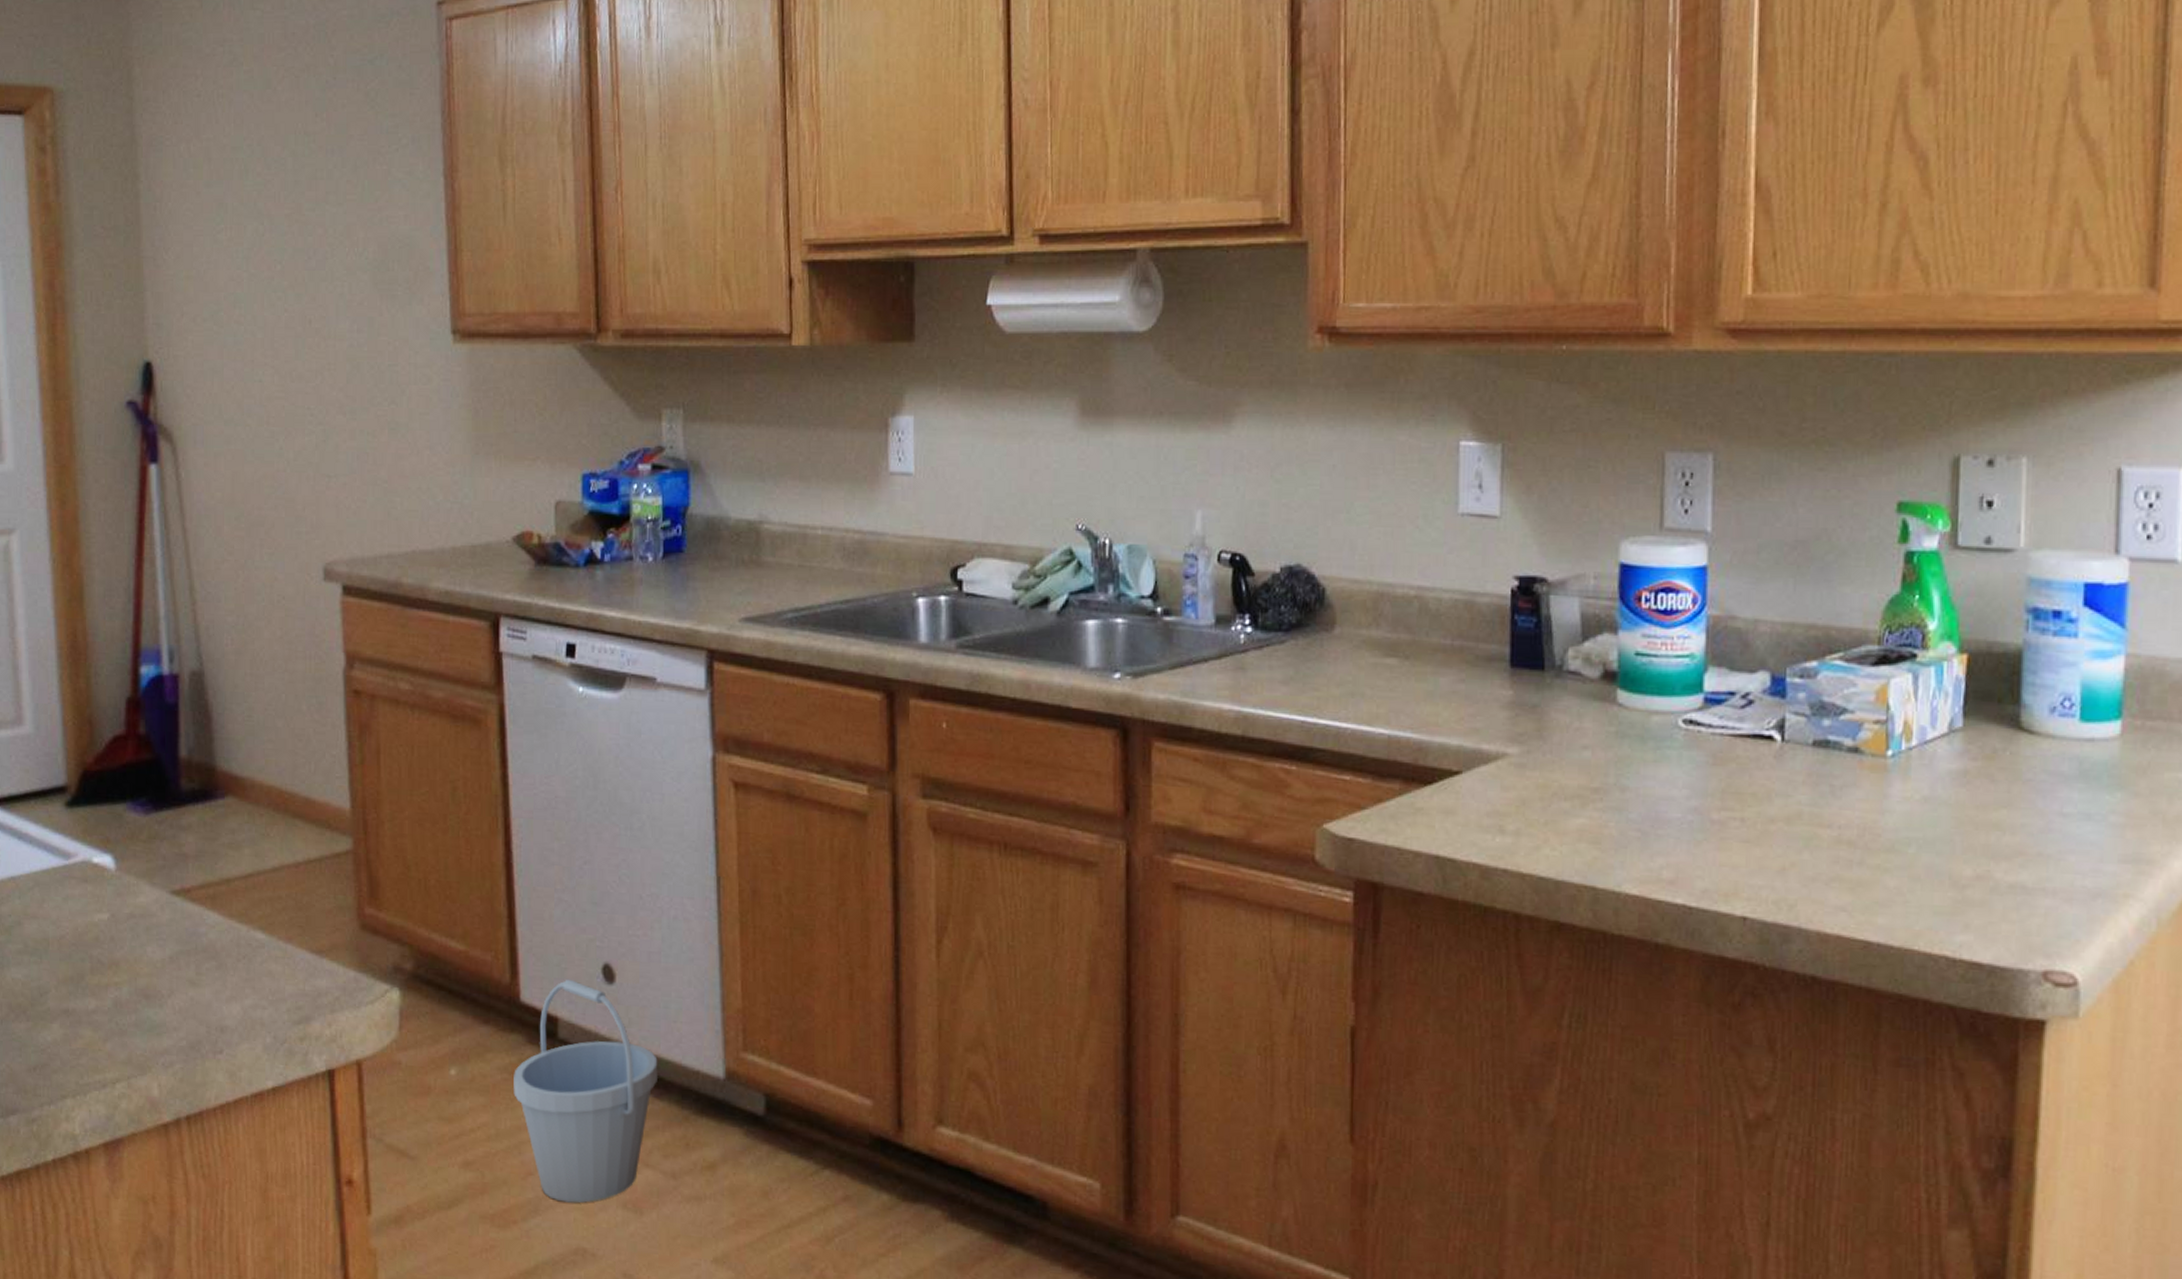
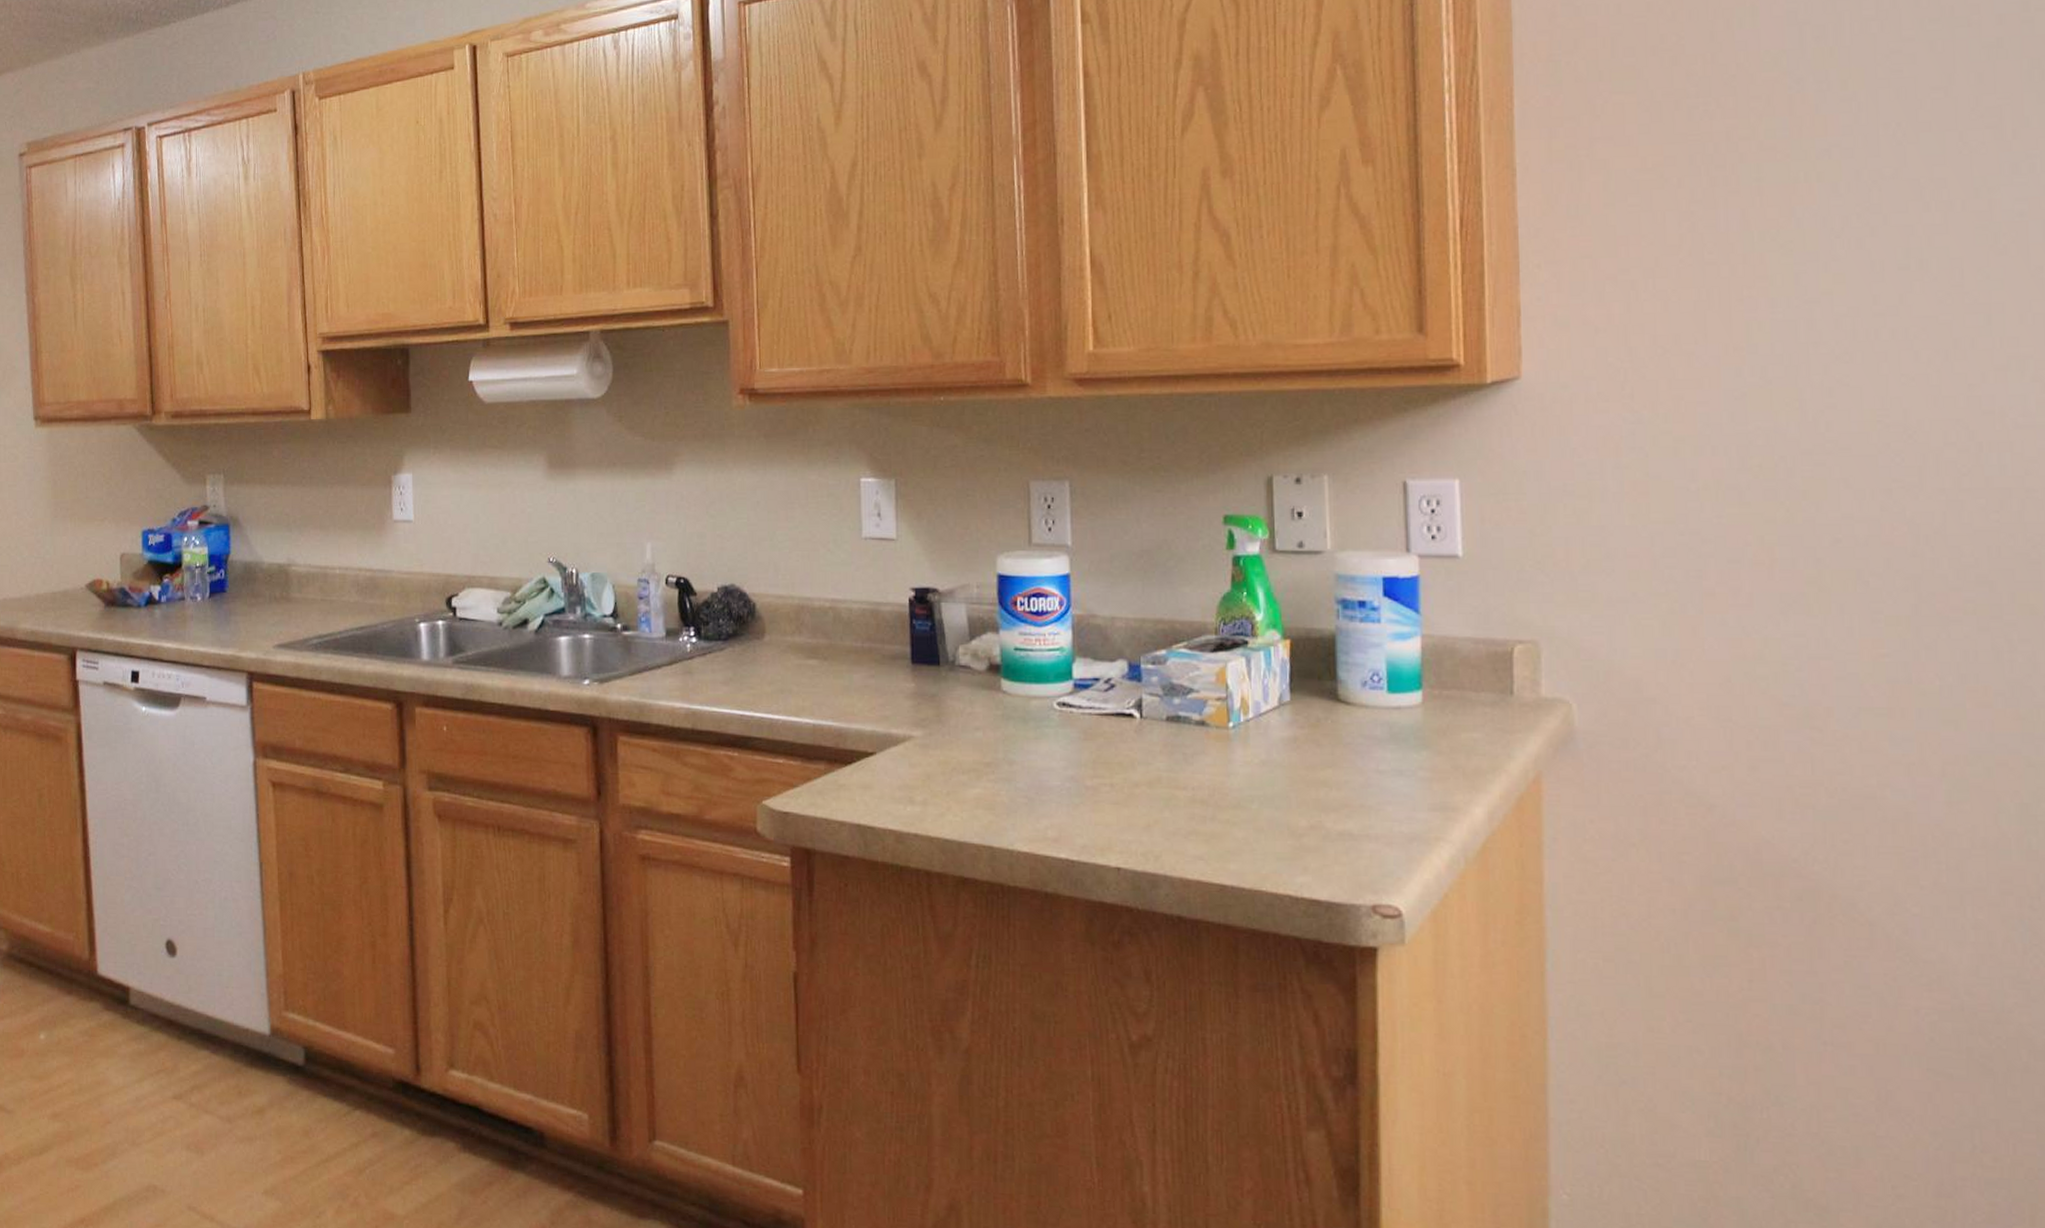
bucket: present [513,979,658,1203] -> none [93,953,214,1147]

